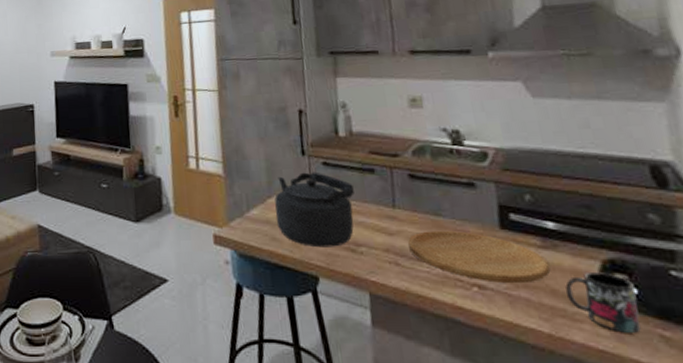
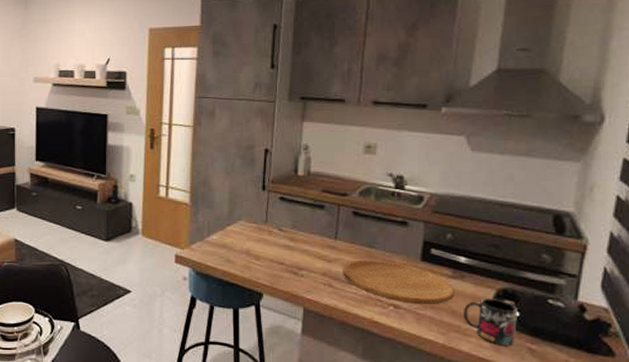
kettle: present [274,172,354,248] -> none [232,205,304,270]

